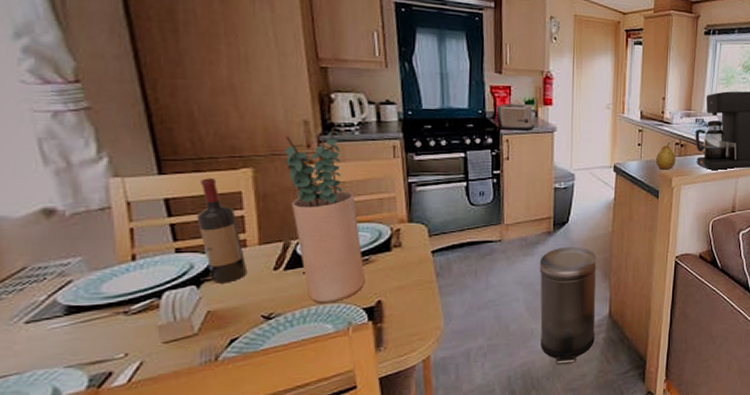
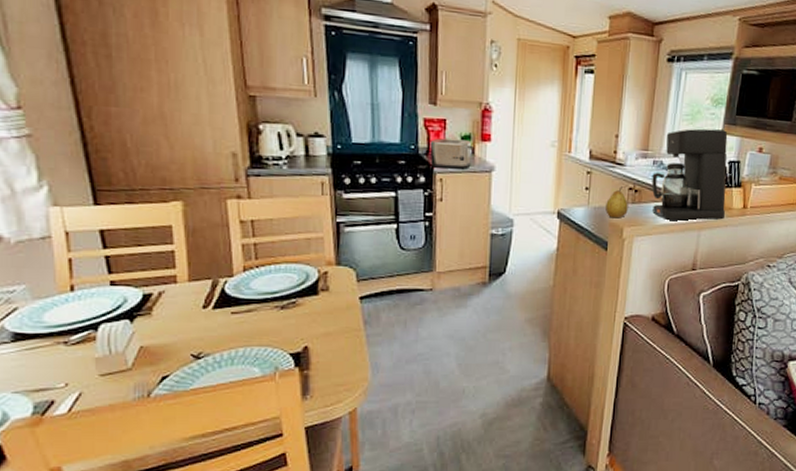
wine bottle: present [196,178,248,284] -> none [129,210,178,319]
vase: present [285,128,365,303] -> none [214,161,292,345]
pedal bin: present [539,246,597,364] -> none [472,299,536,427]

